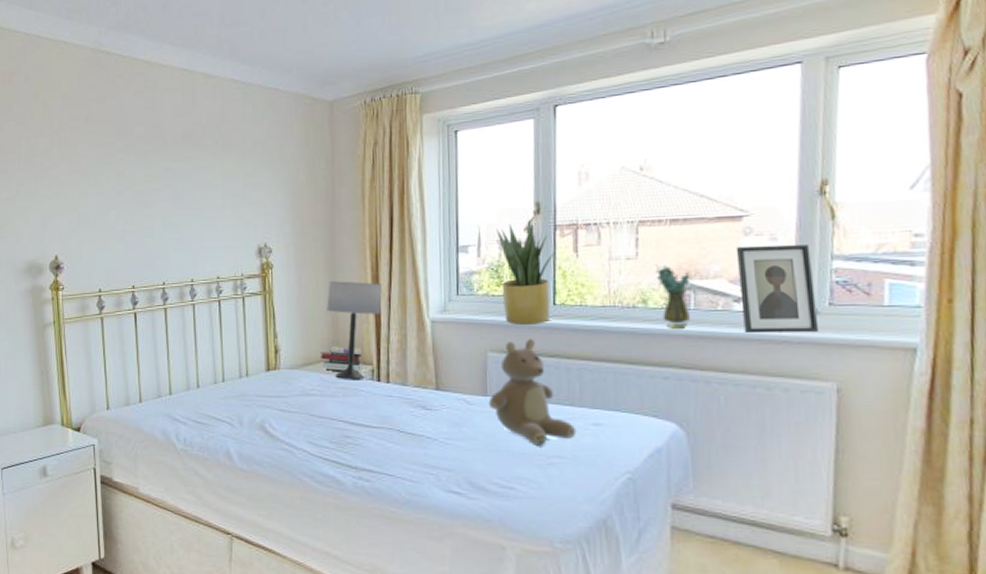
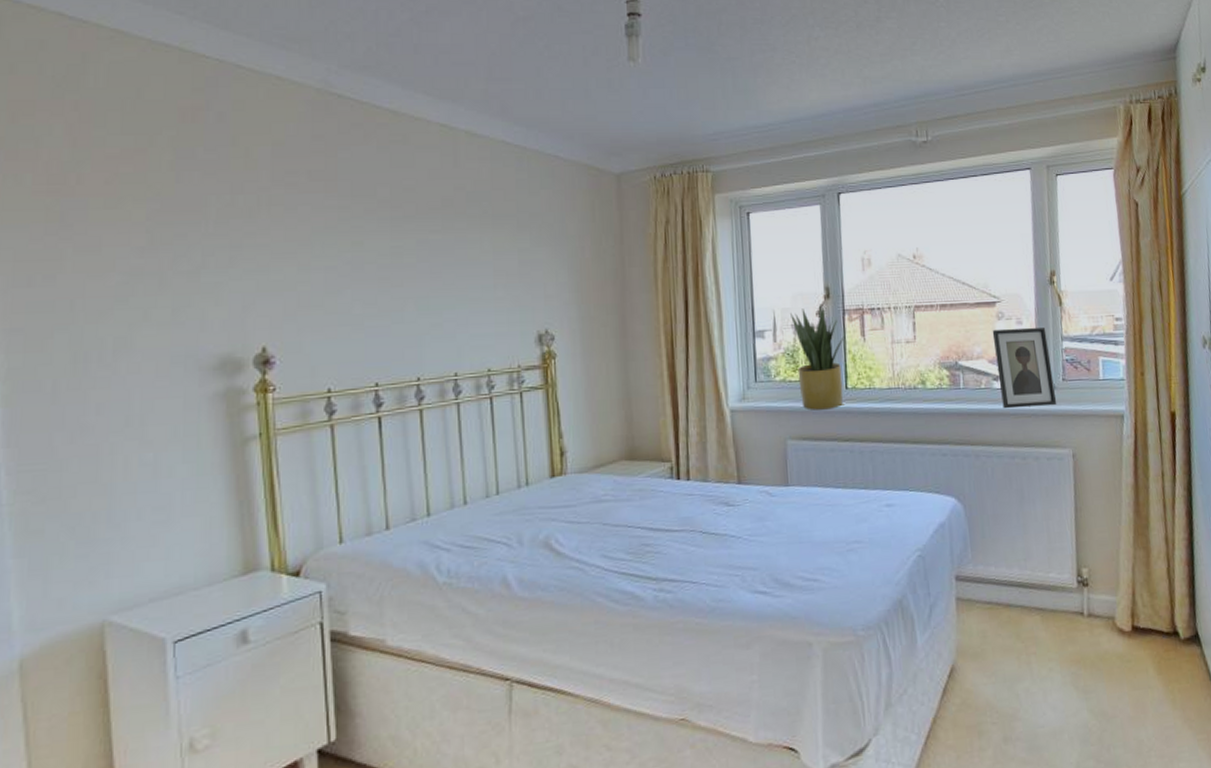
books: present [319,346,363,372] -> none [612,443,661,473]
table lamp: present [327,281,382,380] -> none [619,369,679,481]
teddy bear: present [488,339,577,446] -> none [789,424,872,533]
vase: present [655,264,691,330] -> none [930,347,961,409]

